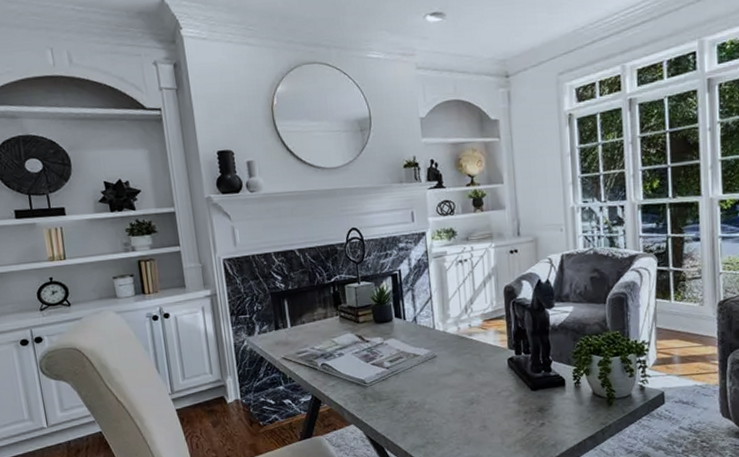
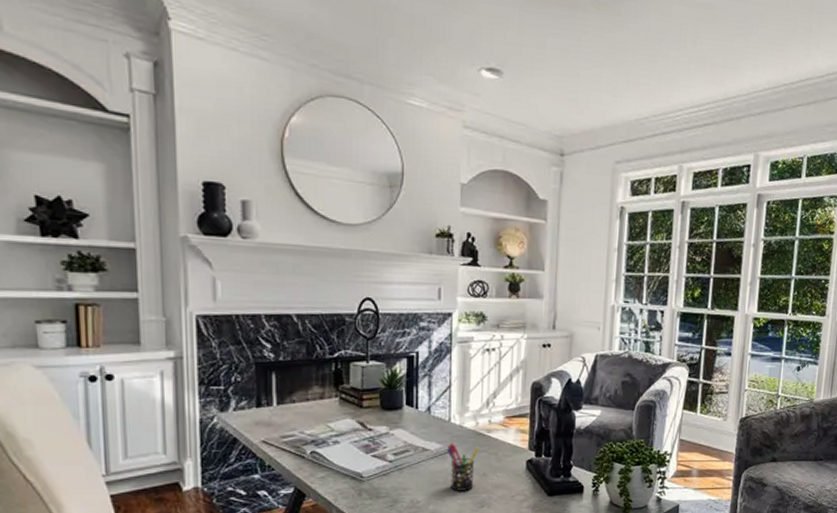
pen holder: none [434,347,464,391] -> present [446,443,479,491]

